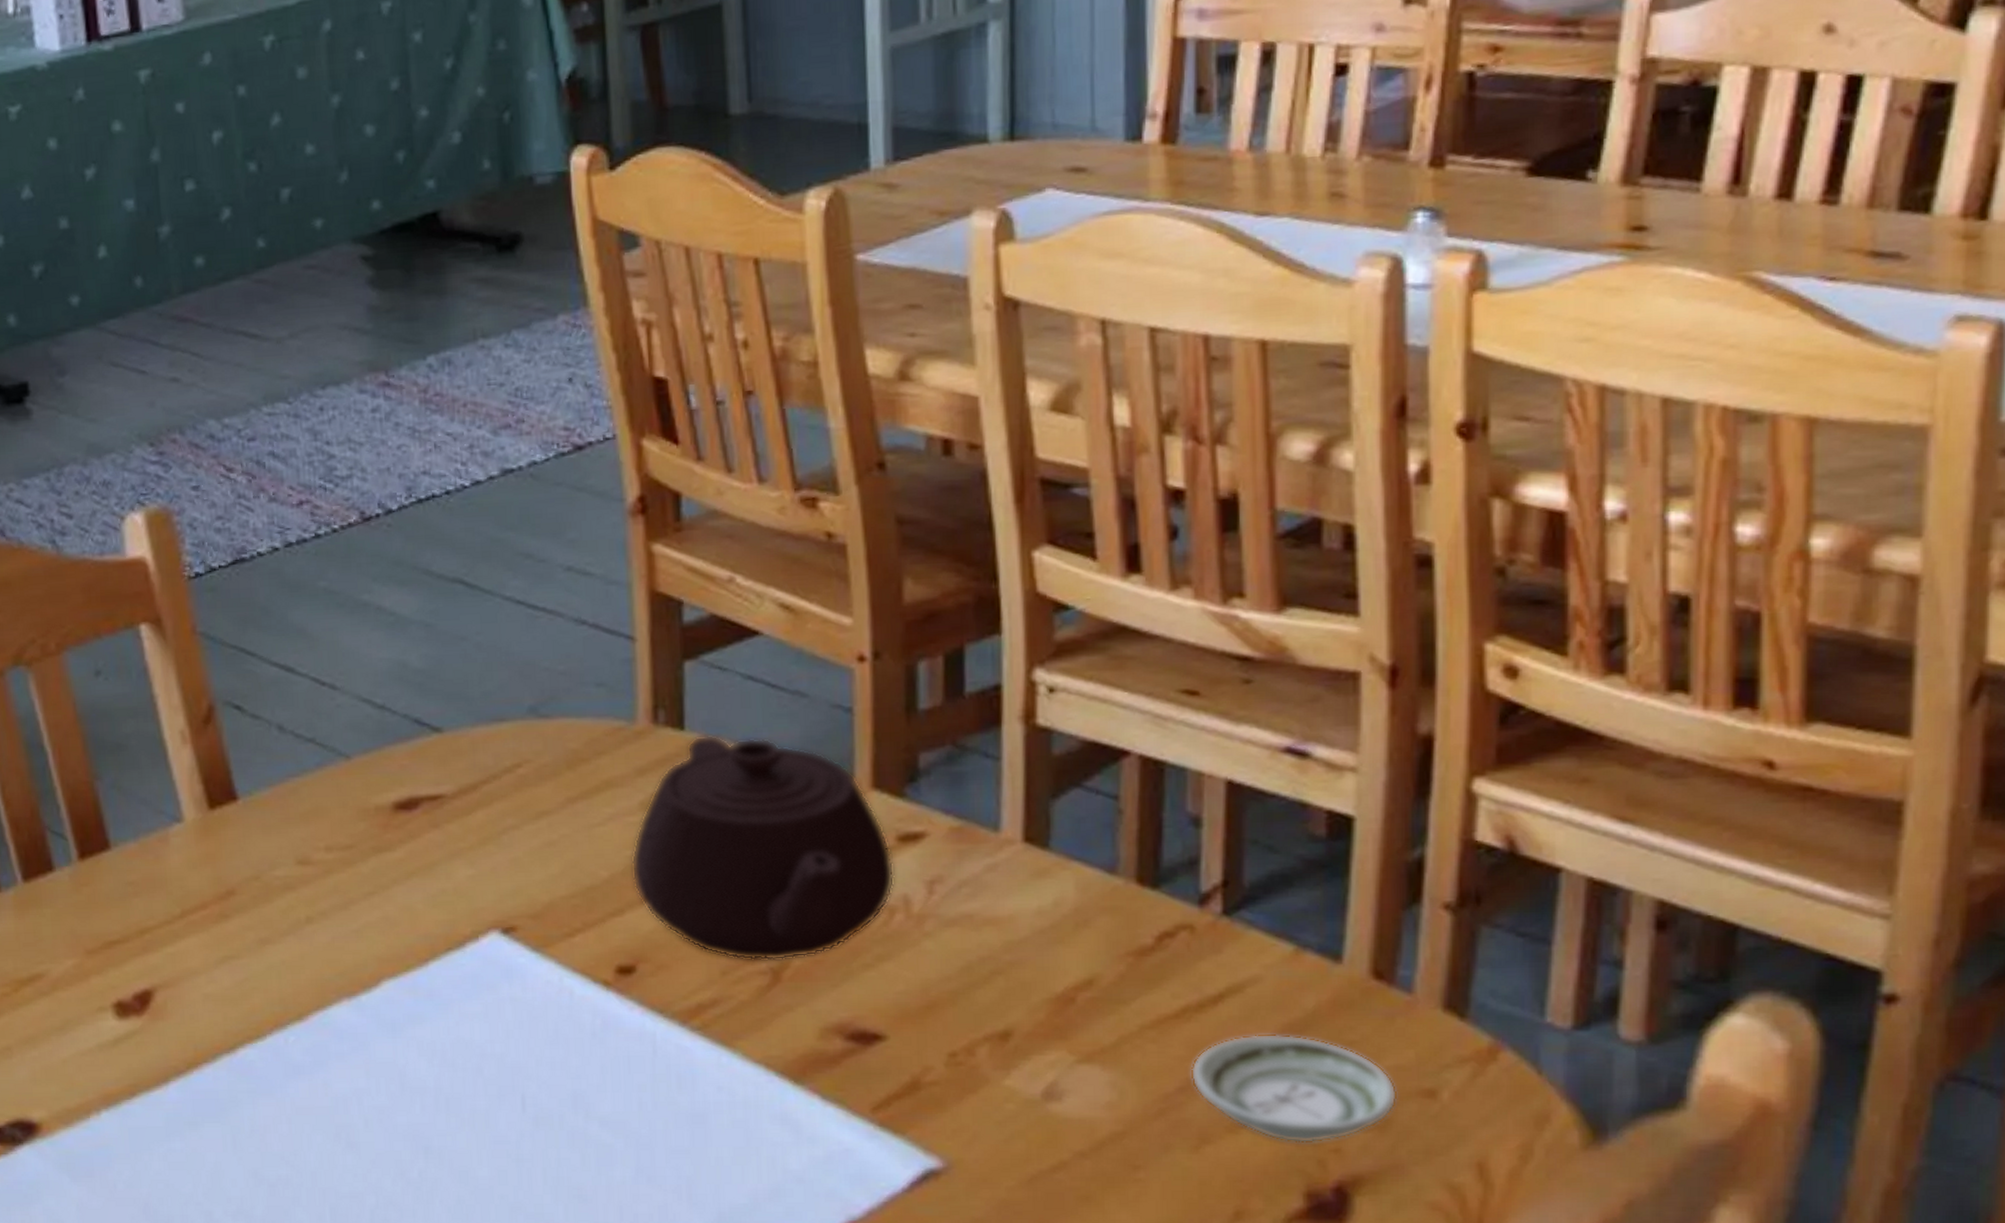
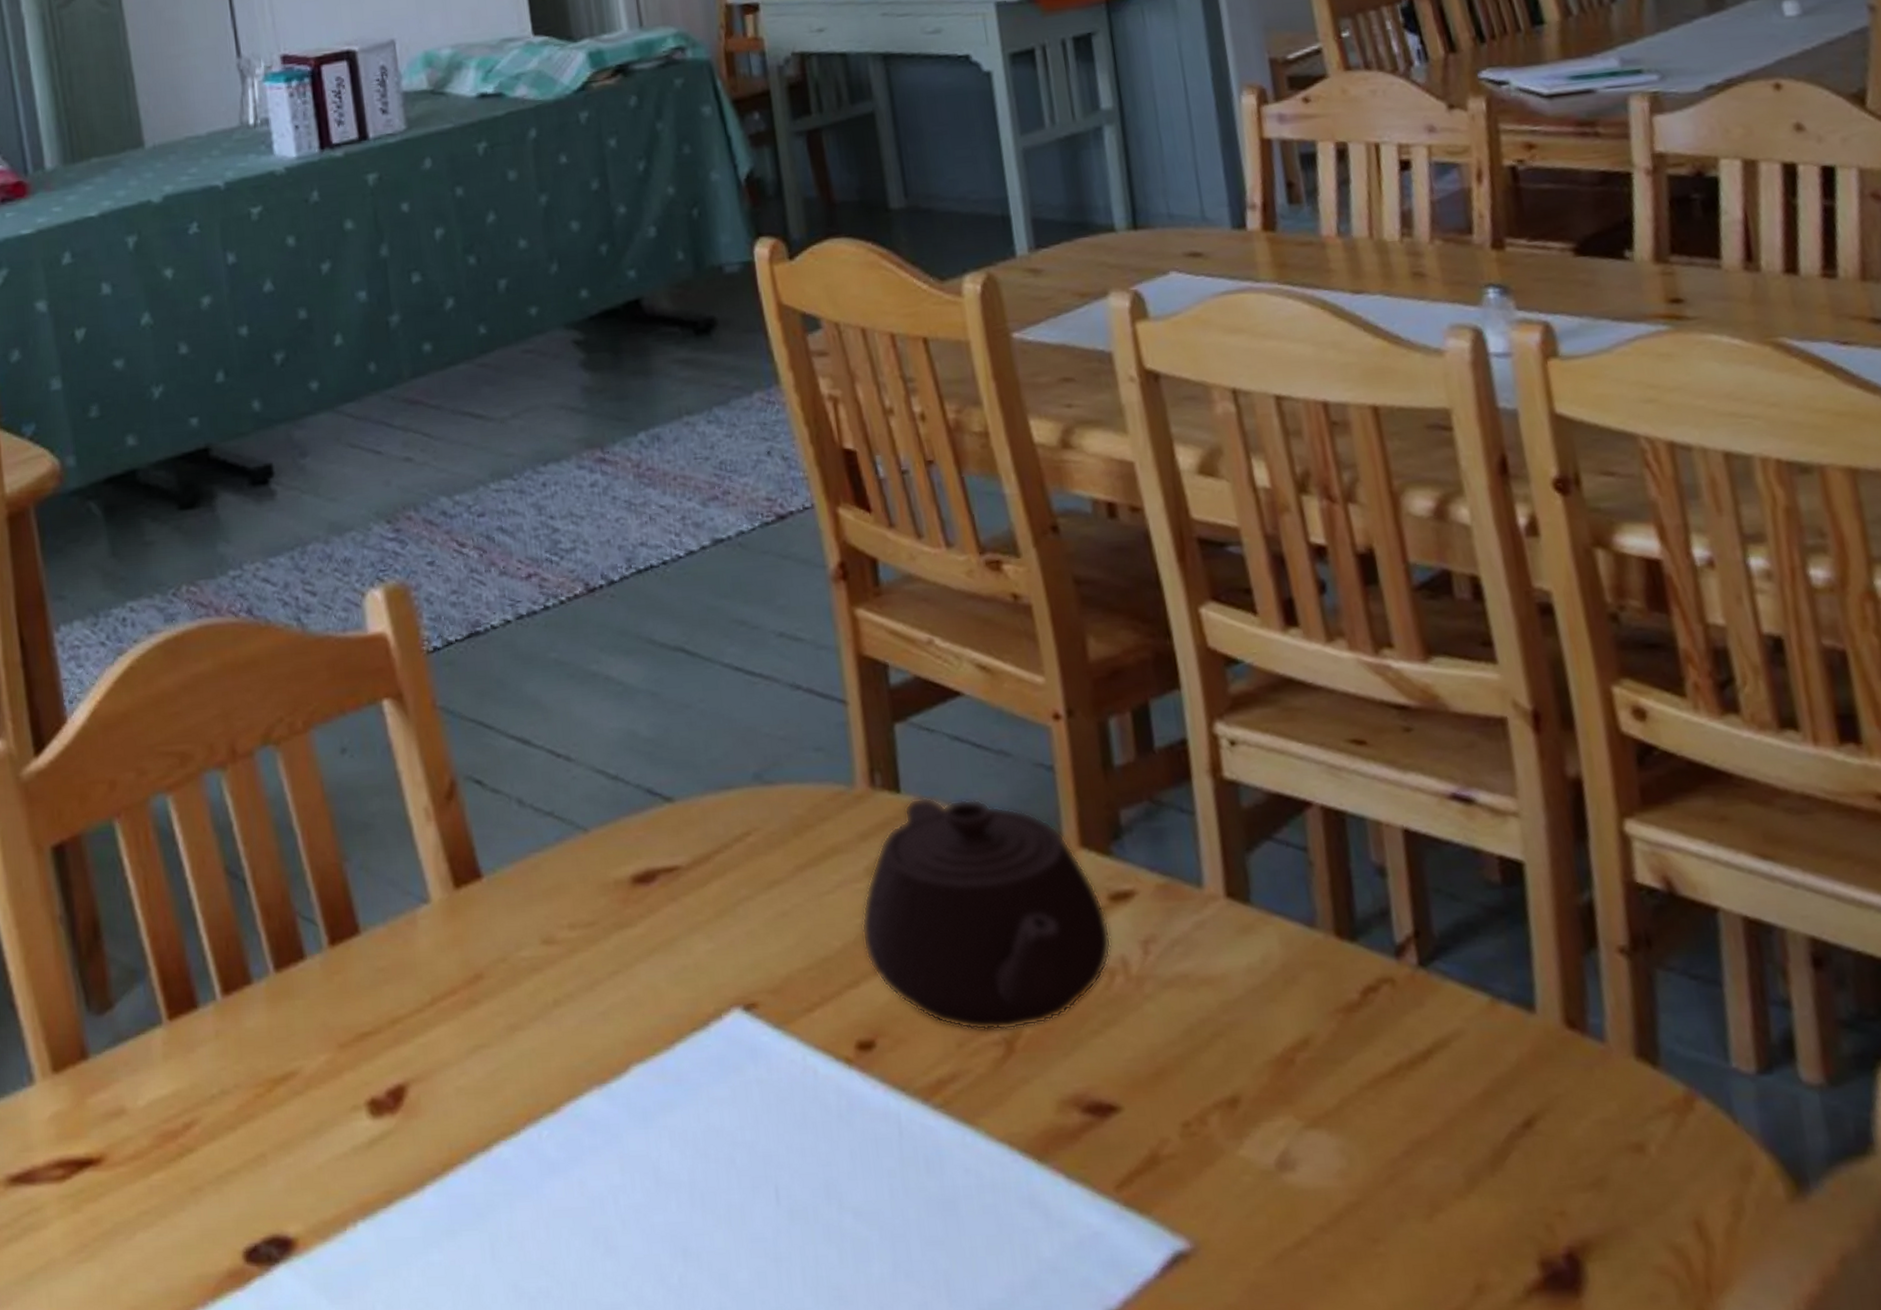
saucer: present [1190,1033,1398,1144] -> none [1411,1089,1610,1208]

